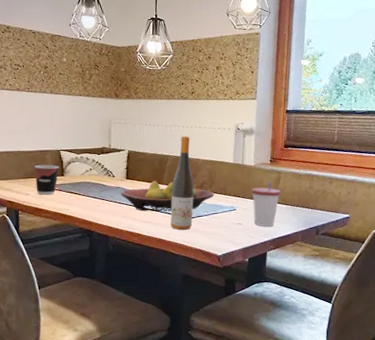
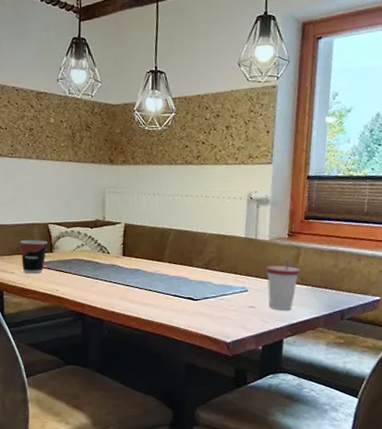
fruit bowl: present [121,181,215,212] -> none [116,258,224,293]
wine bottle: present [170,136,194,230] -> none [172,206,200,314]

